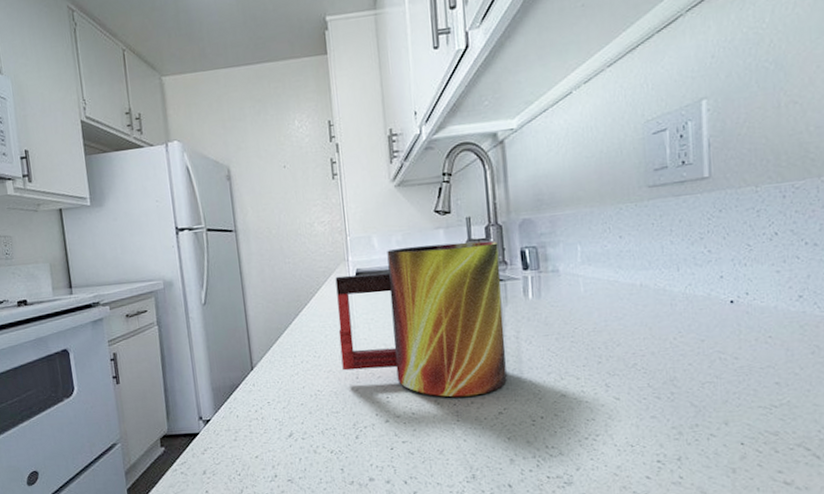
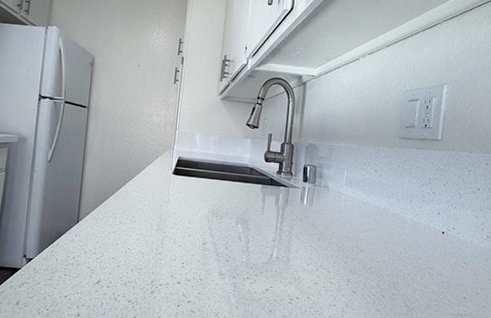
mug: present [335,241,507,397] -> none [152,147,288,273]

